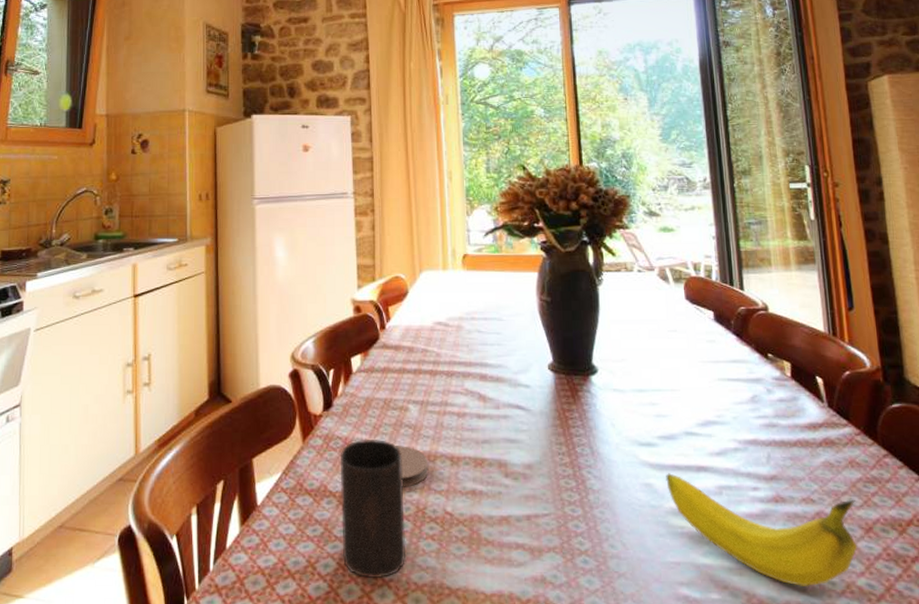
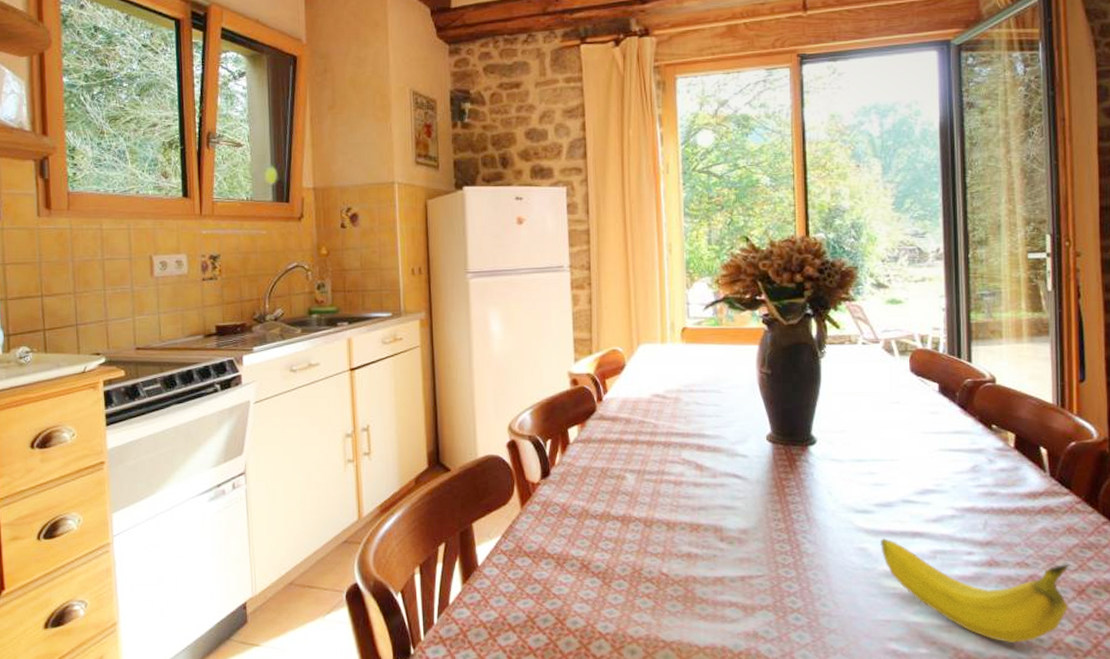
cup: present [340,439,406,579] -> none [558,505,623,632]
coaster: present [396,446,429,487] -> none [613,512,645,550]

